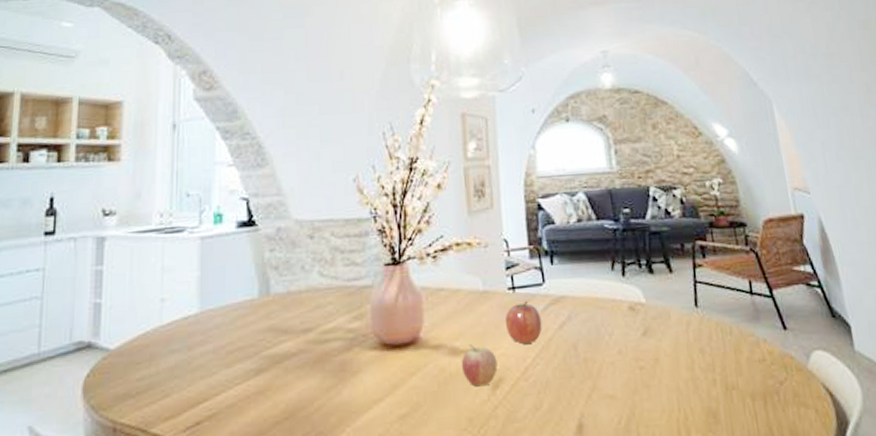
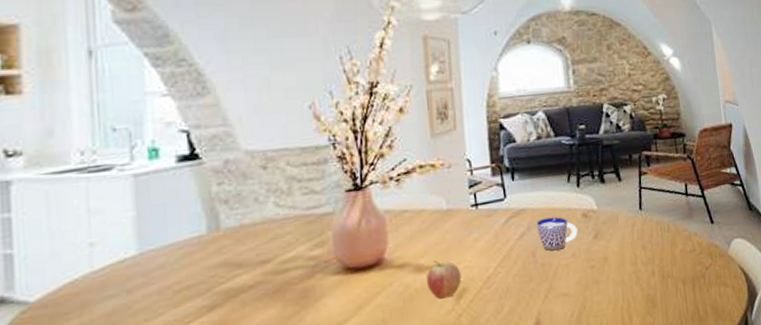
fruit: present [504,302,543,344] -> none [468,216,504,256]
cup: none [577,307,624,346] -> present [535,216,578,251]

